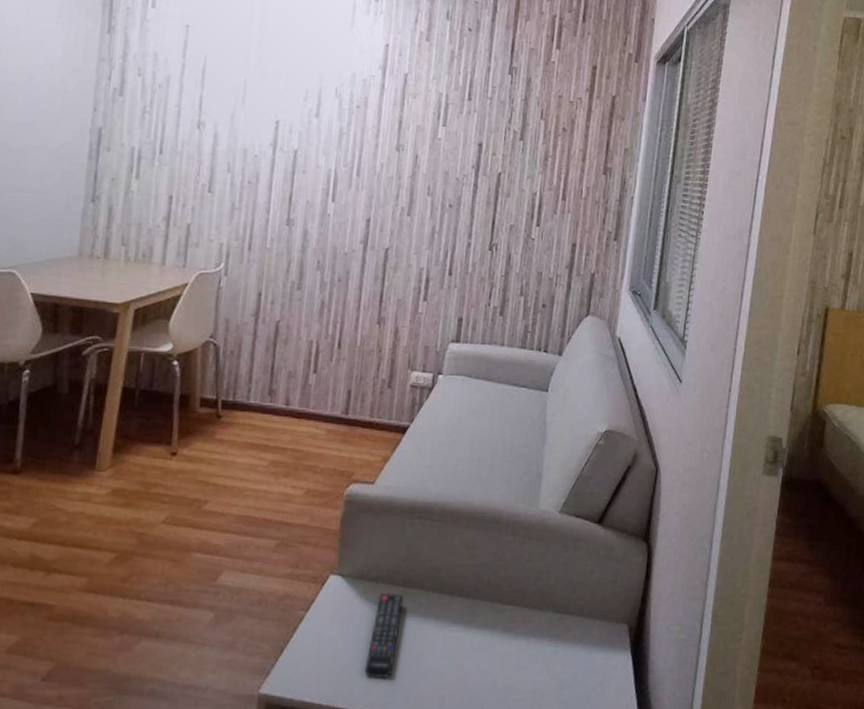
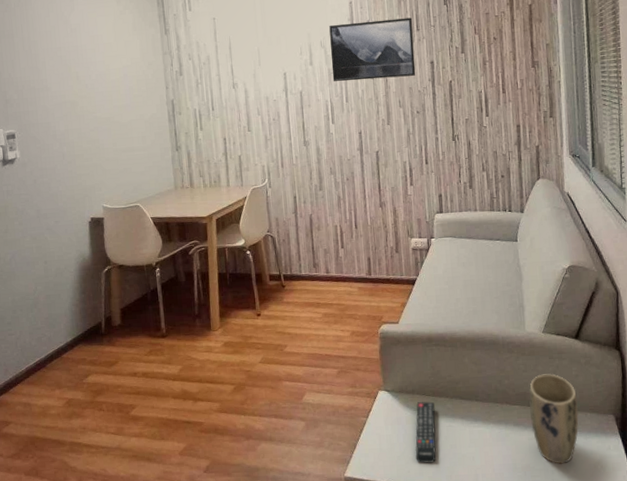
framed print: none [343,69,465,158] -> present [329,17,416,82]
plant pot: none [524,566,588,685] -> present [529,373,579,464]

